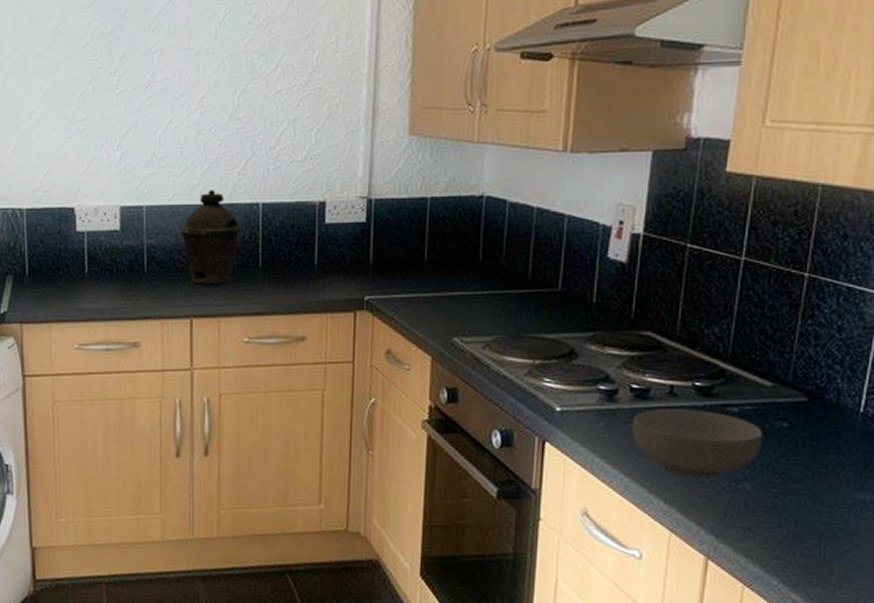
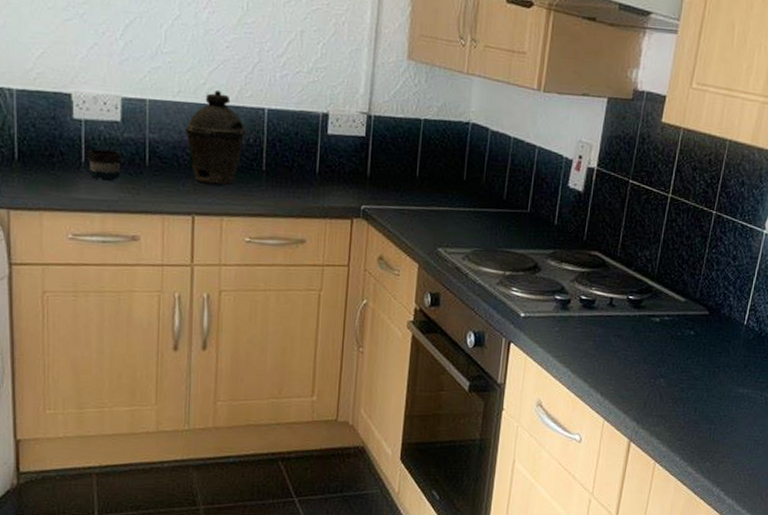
mug: none [91,259,121,289] -> present [88,149,121,181]
cereal bowl: present [632,408,763,478] -> none [580,316,676,375]

